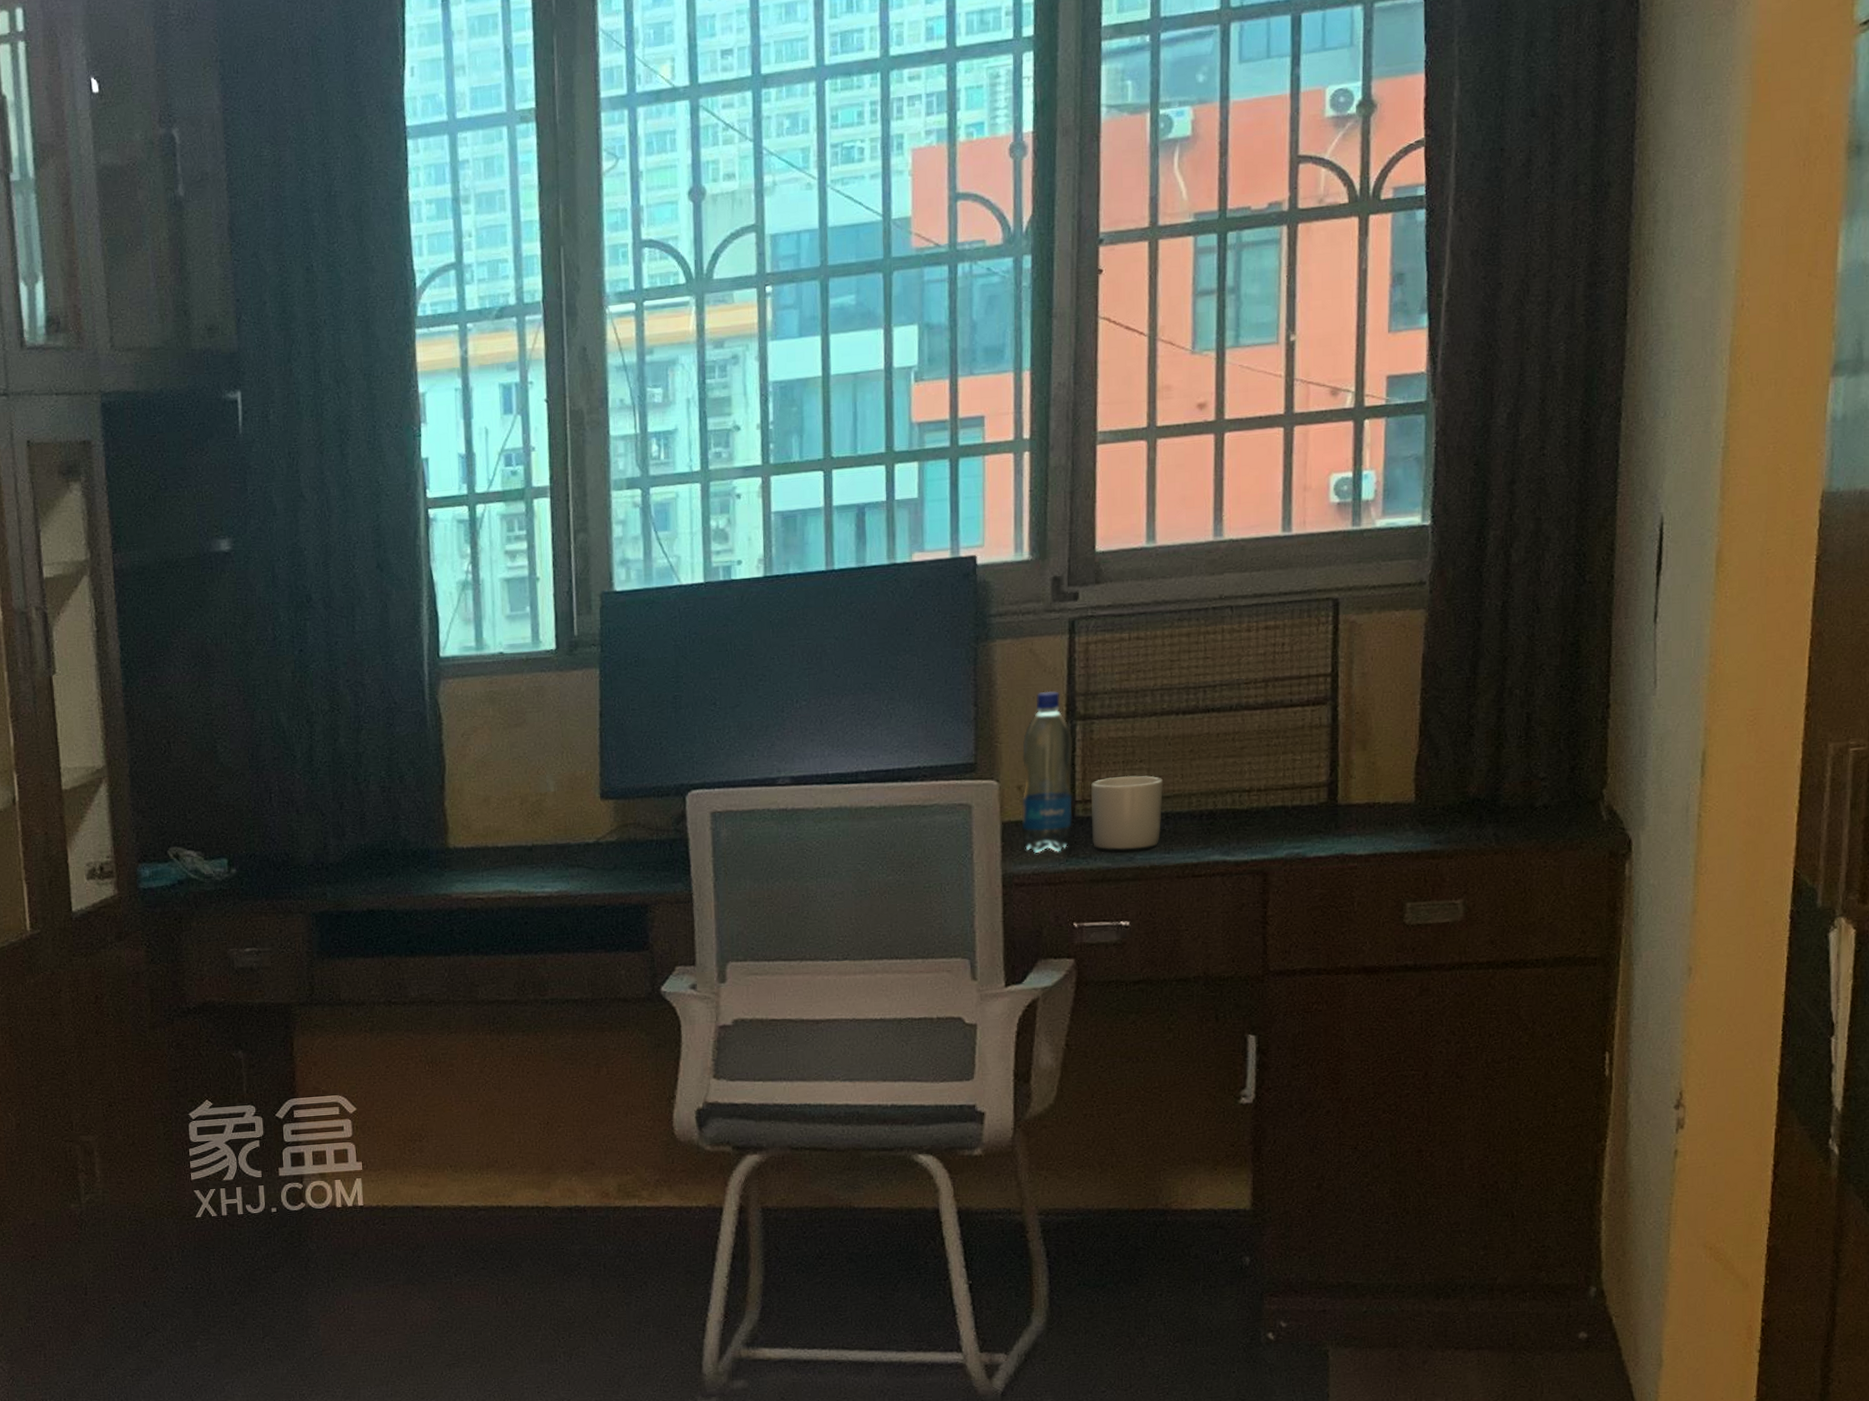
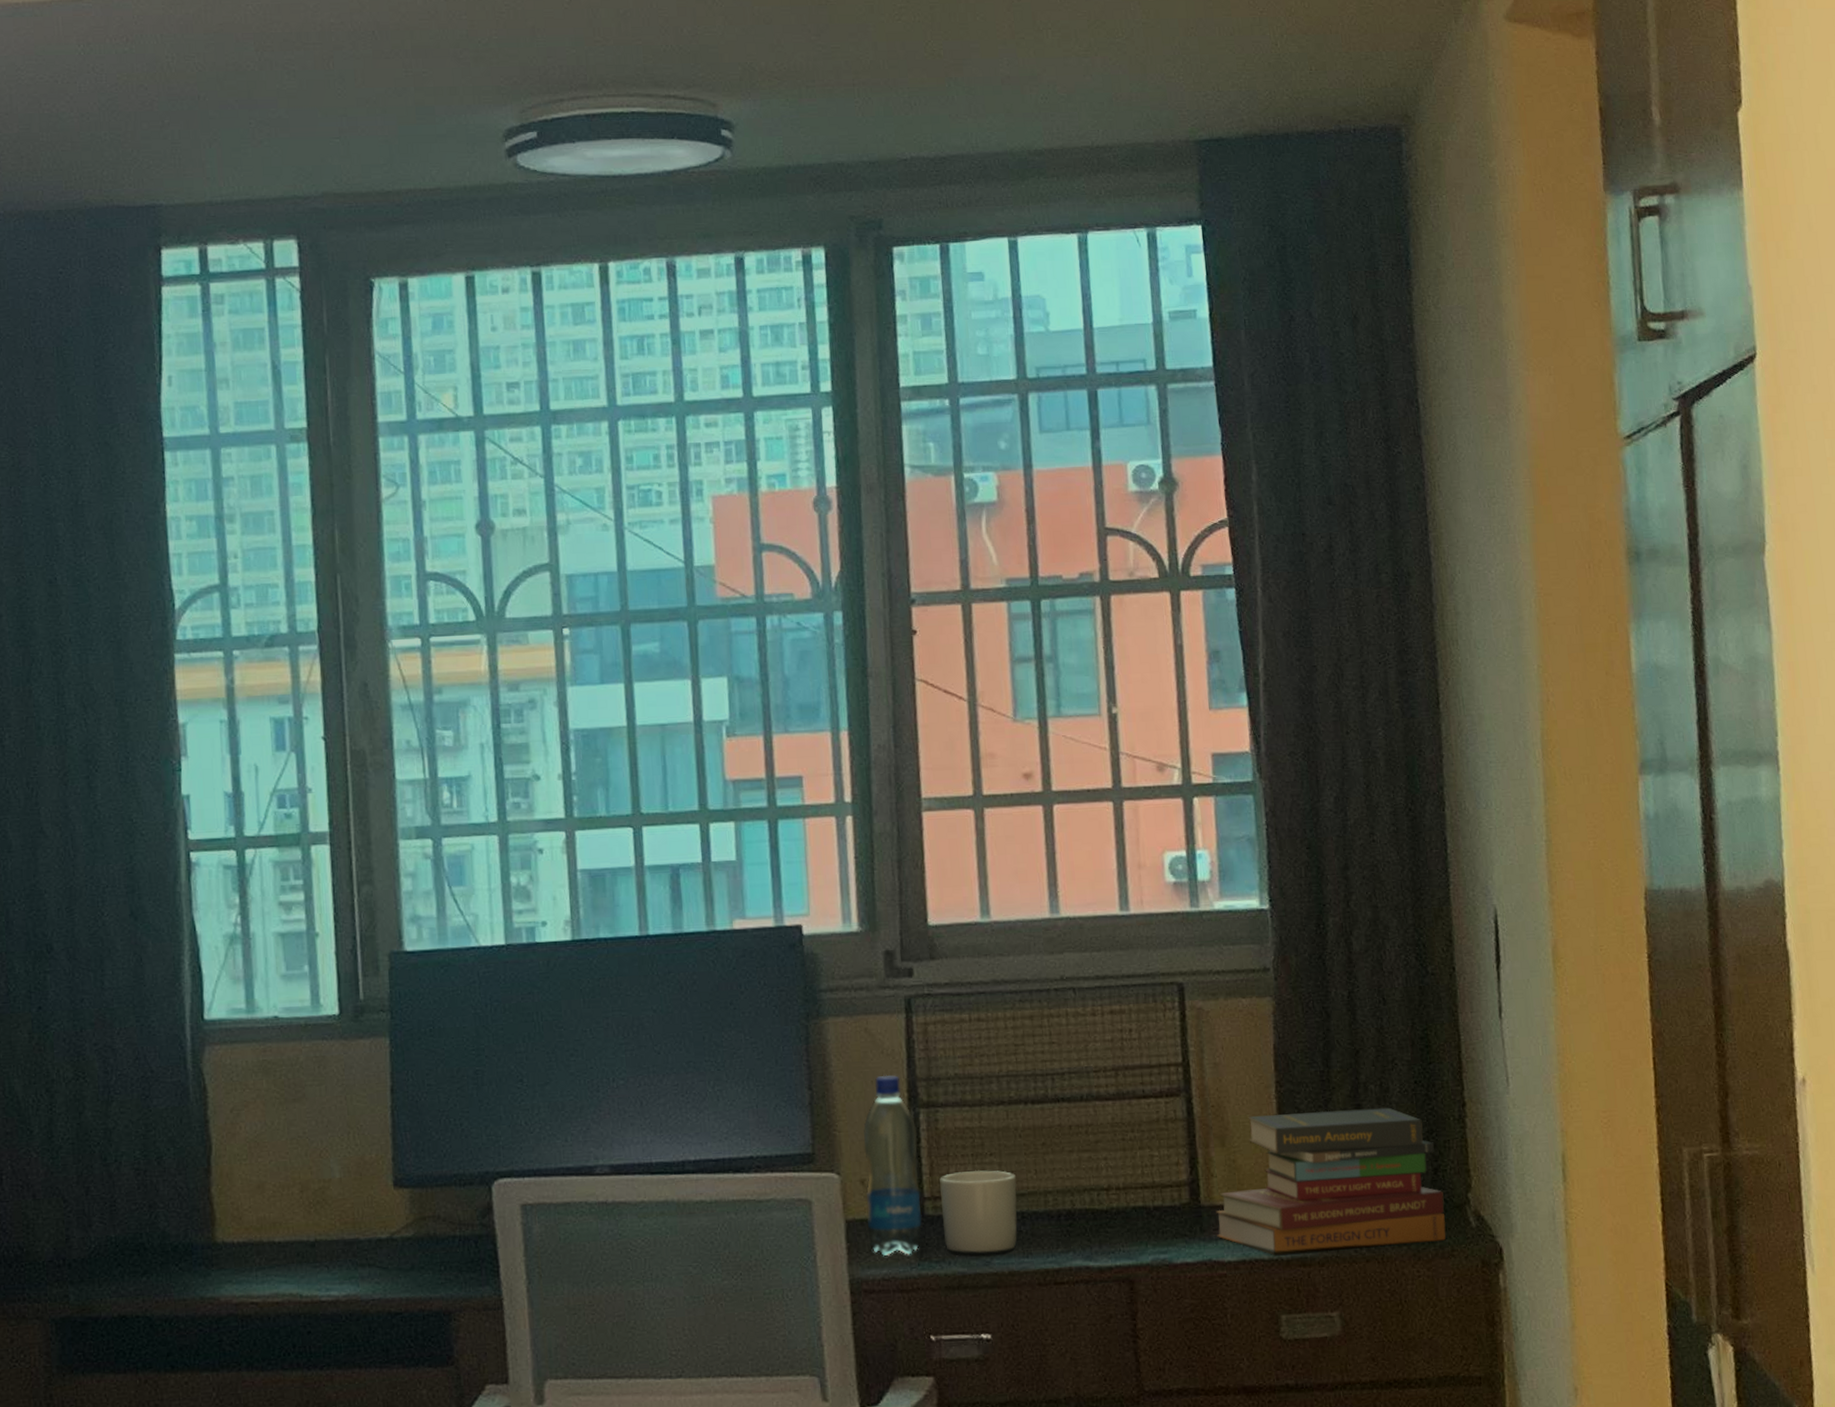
books: none [1351,710,1578,850] -> present [1216,1107,1446,1256]

